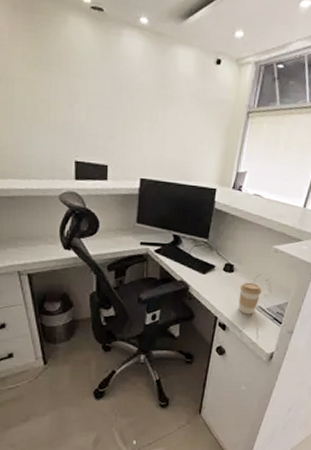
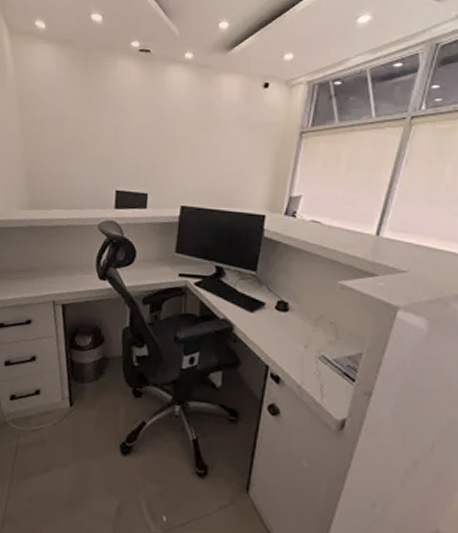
coffee cup: present [238,282,262,315] -> none [295,324,326,367]

